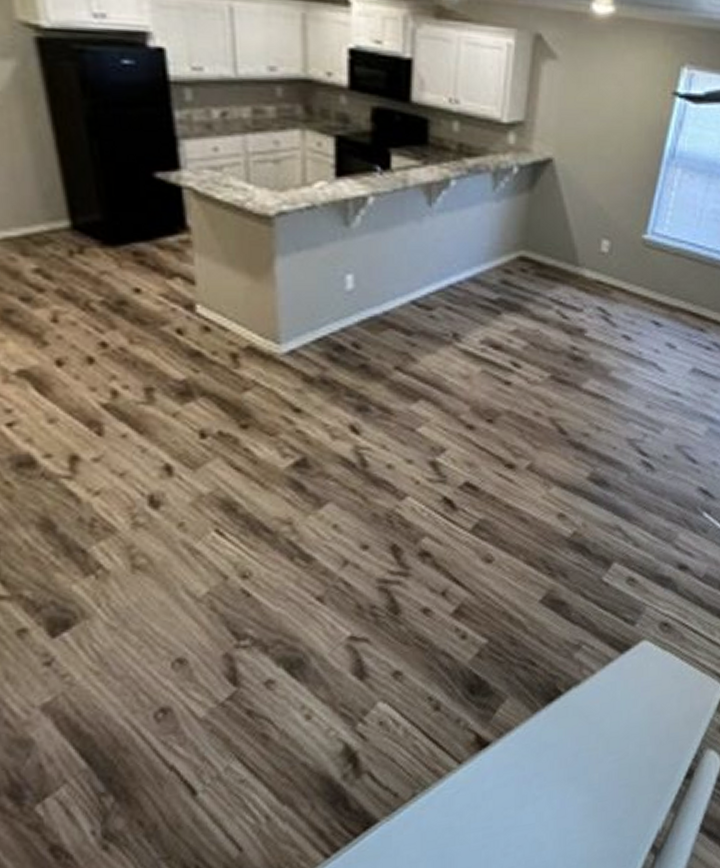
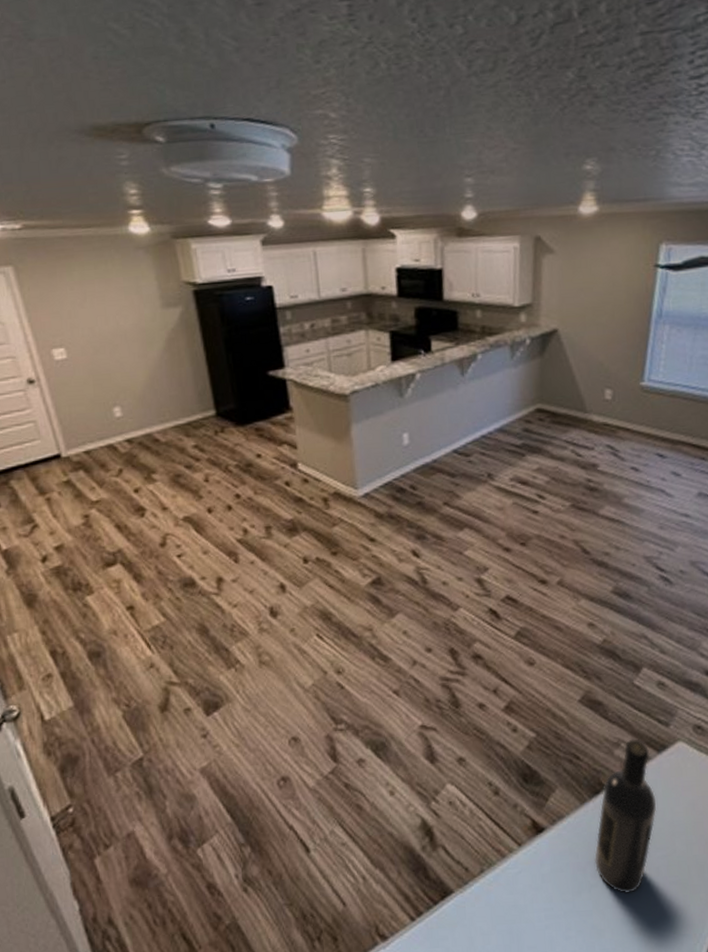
wine bottle: none [542,639,614,803] -> present [594,738,657,895]

